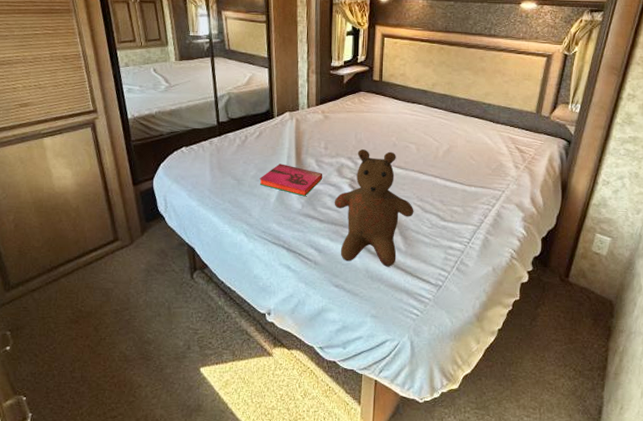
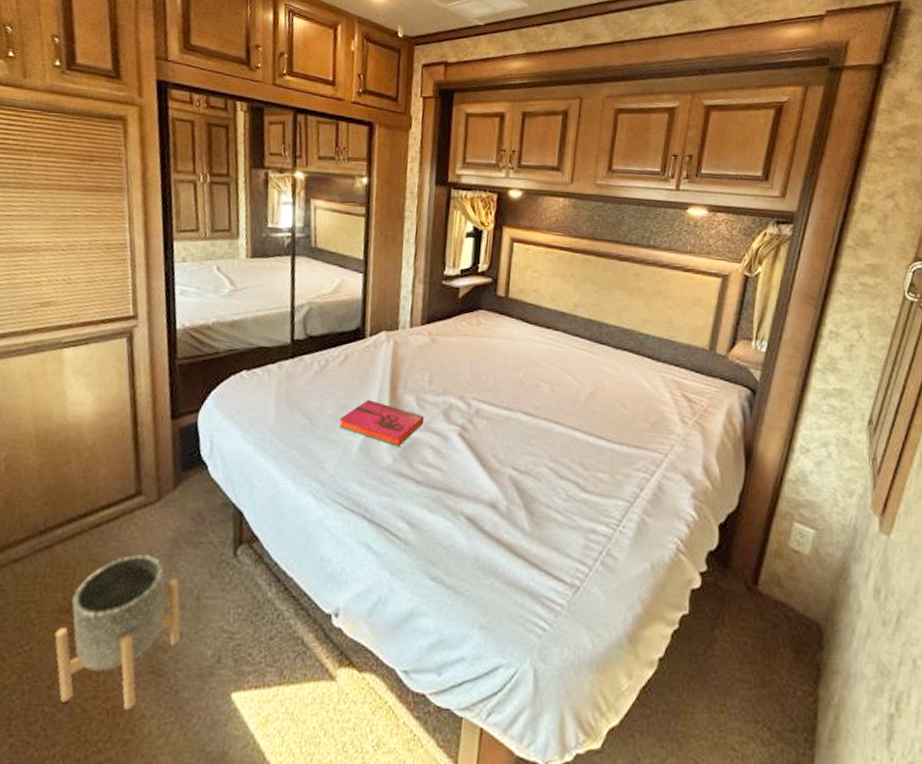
planter: none [70,281,160,383] -> present [54,554,181,711]
teddy bear: present [334,148,414,267] -> none [437,385,545,555]

